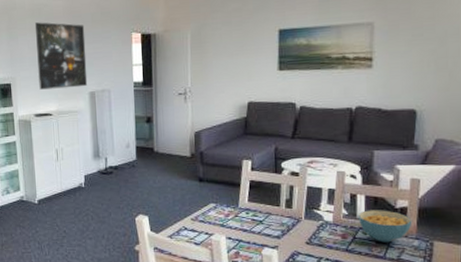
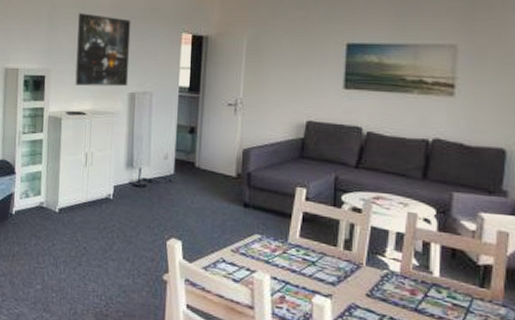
cereal bowl: present [358,210,412,243] -> none [431,263,499,307]

